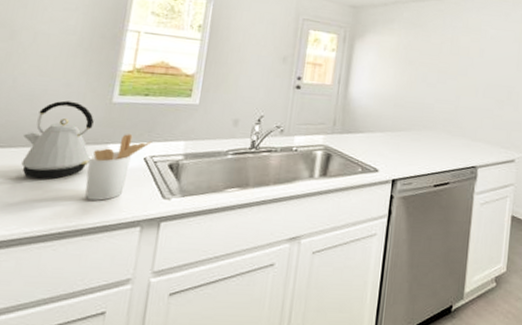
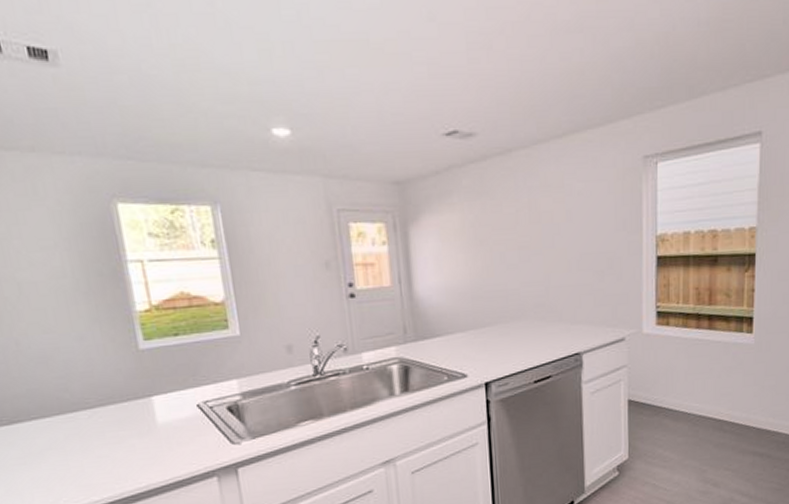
kettle: present [21,100,94,179] -> none [53,356,138,446]
utensil holder: present [85,134,152,201] -> none [135,382,201,458]

